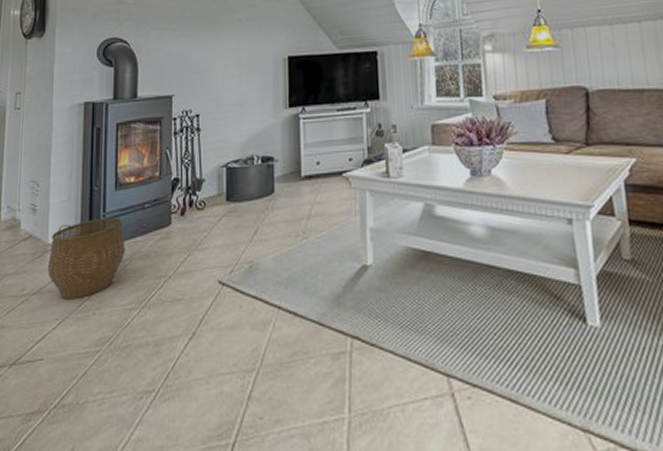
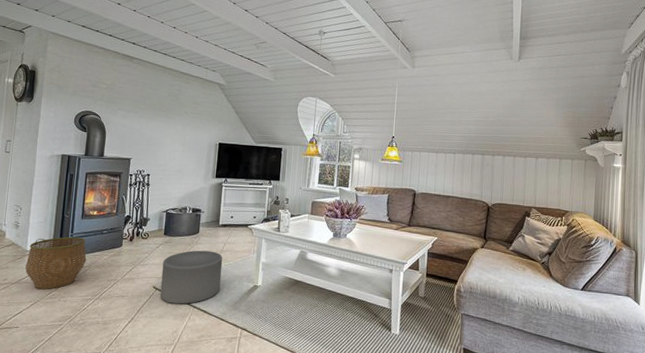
pouf: none [228,218,314,305] -> present [160,250,223,305]

